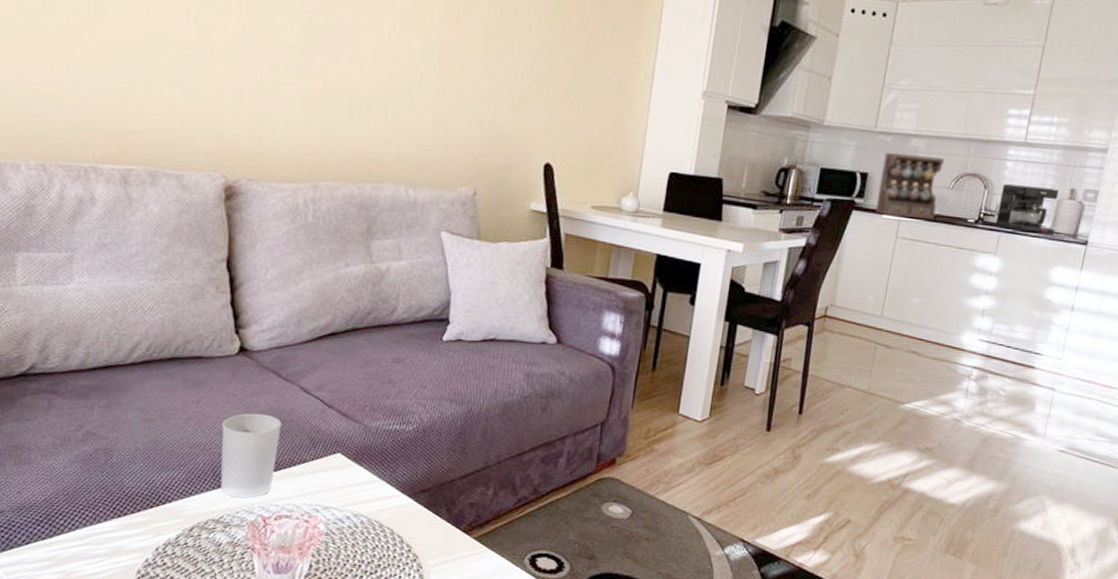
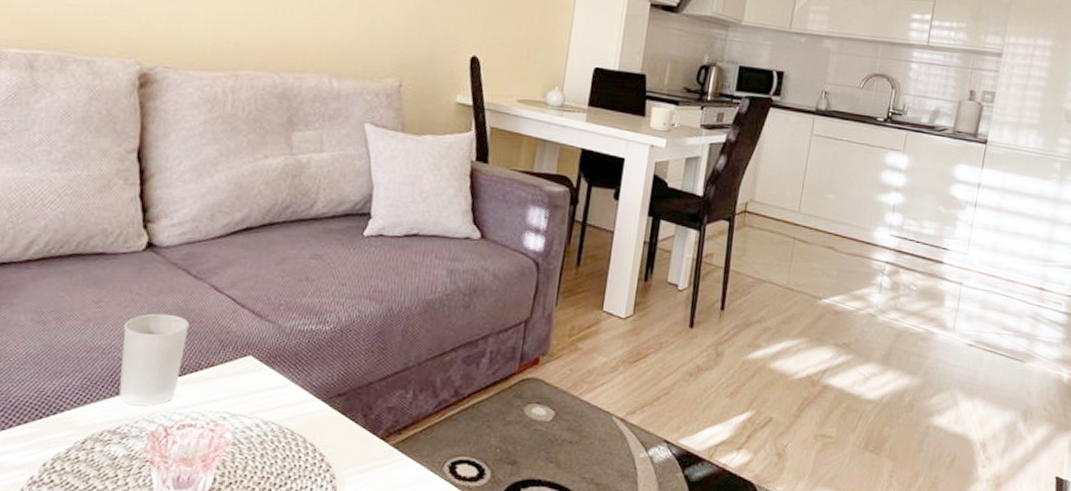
mug: none [725,210,759,237] -> present [649,106,681,133]
spice rack: present [875,152,944,219] -> none [792,52,854,118]
coffee maker: present [994,184,1059,235] -> none [902,84,960,134]

